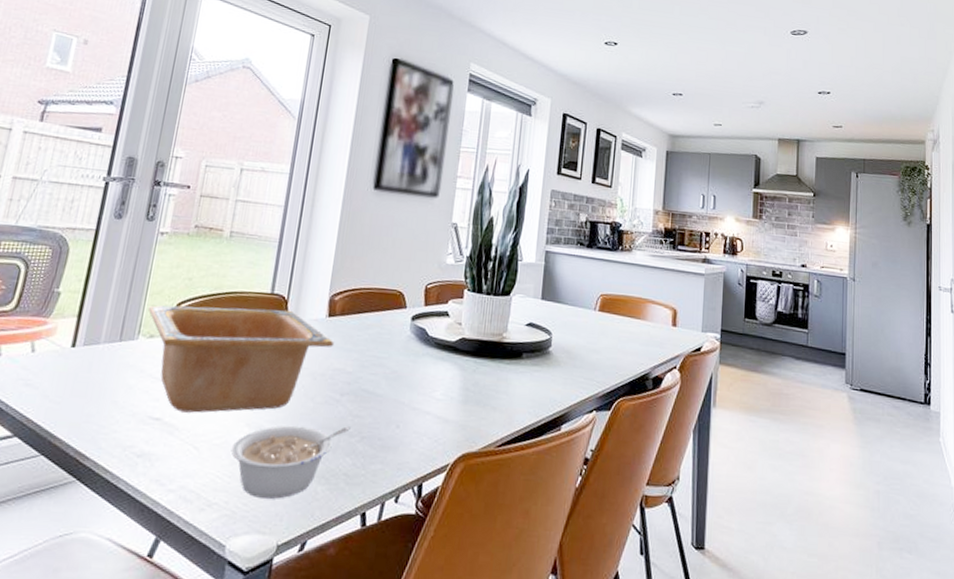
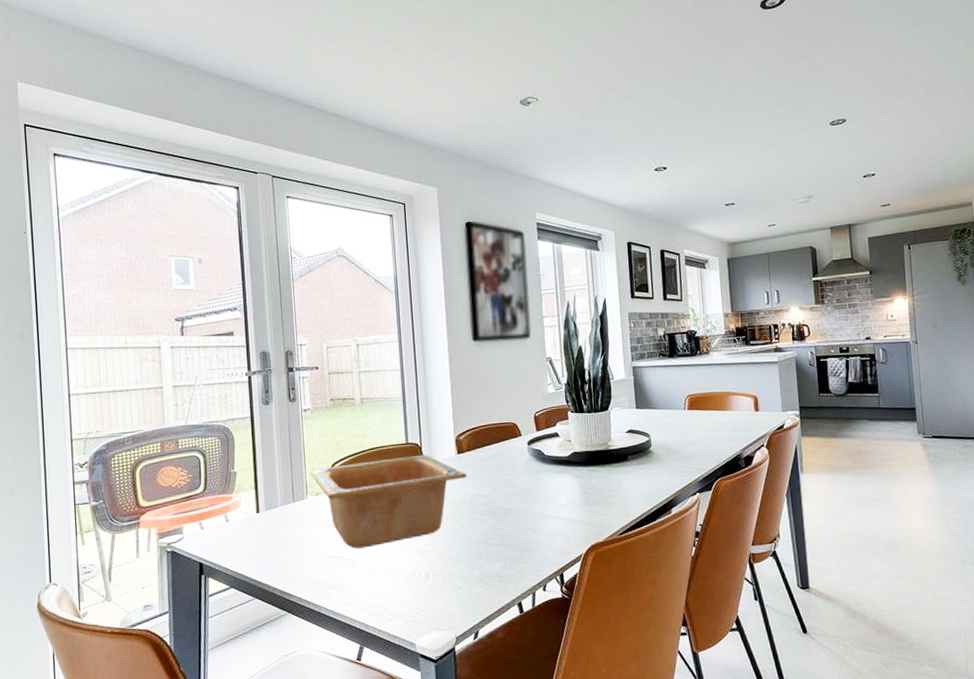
legume: present [231,425,351,499] -> none [402,538,495,604]

